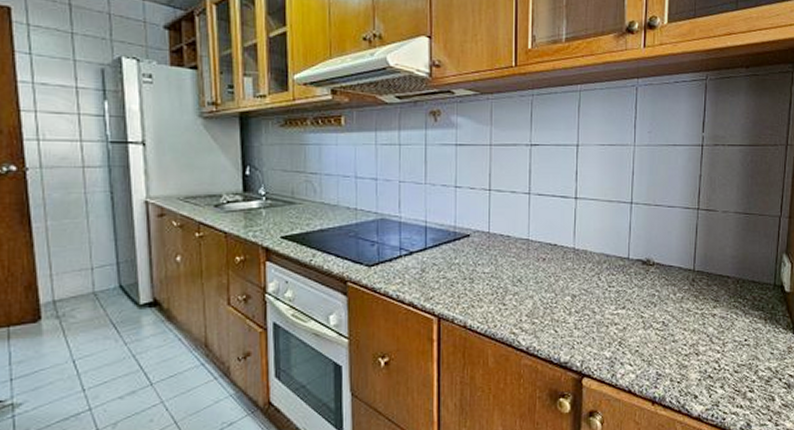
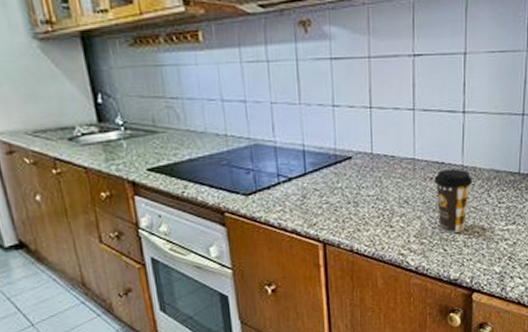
coffee cup: none [546,251,584,314] -> present [434,169,473,233]

